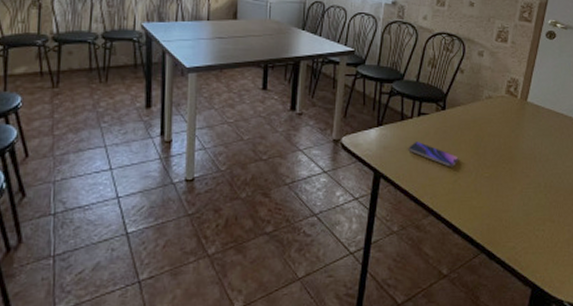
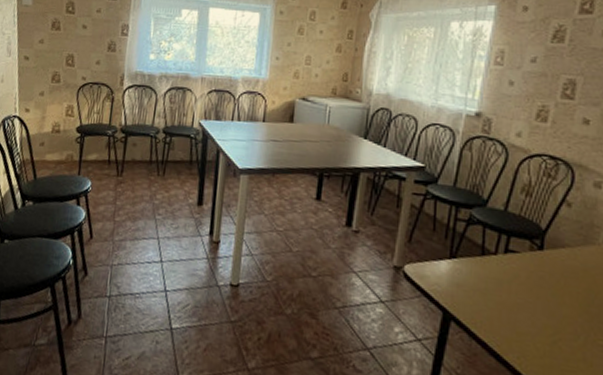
smartphone: present [408,142,459,167] -> none [489,284,561,324]

